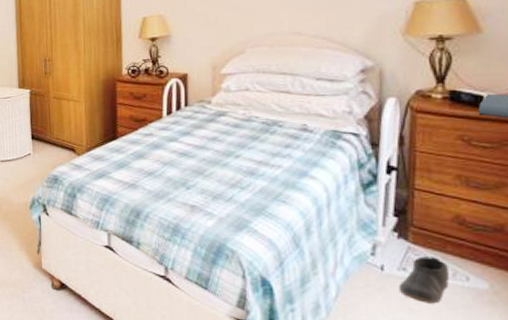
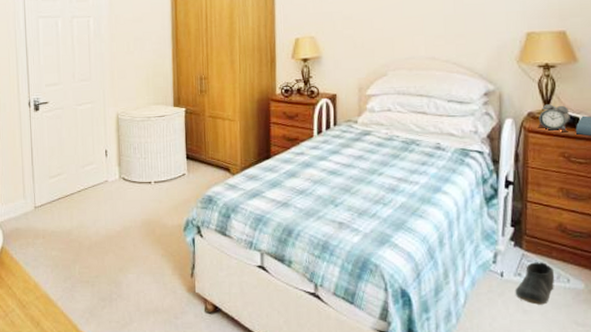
alarm clock: none [428,81,471,113] -> present [537,104,570,132]

